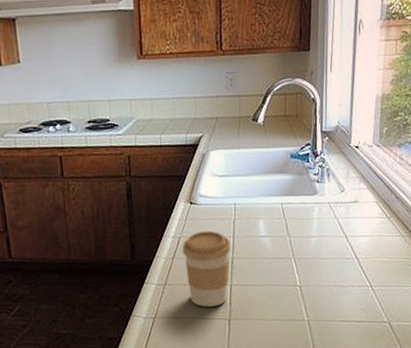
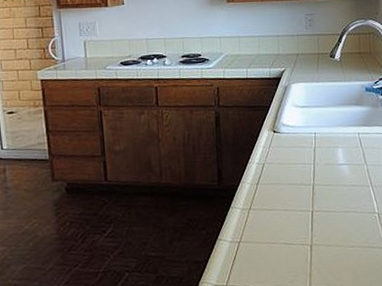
coffee cup: present [182,230,232,307] -> none [266,158,313,233]

